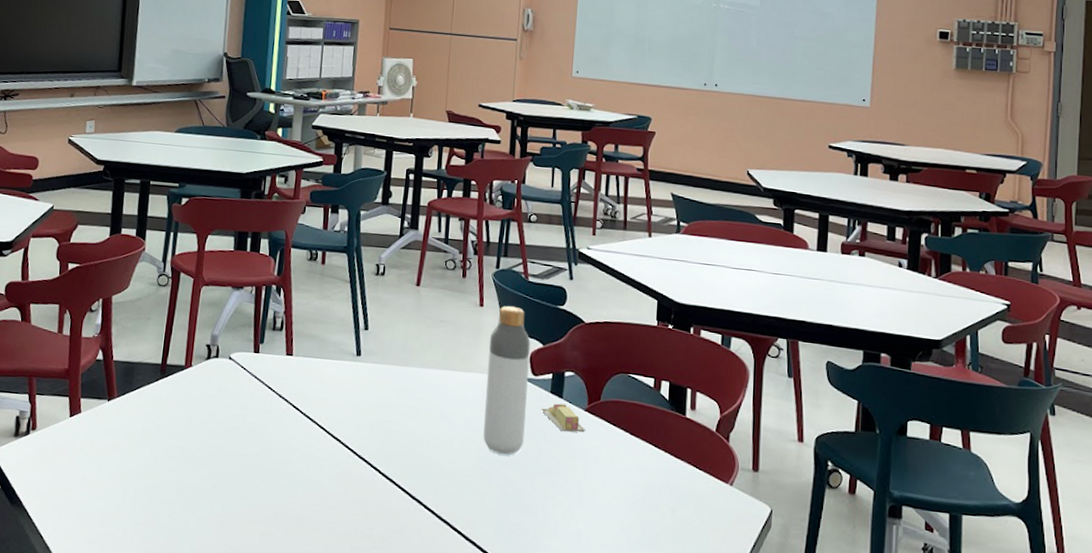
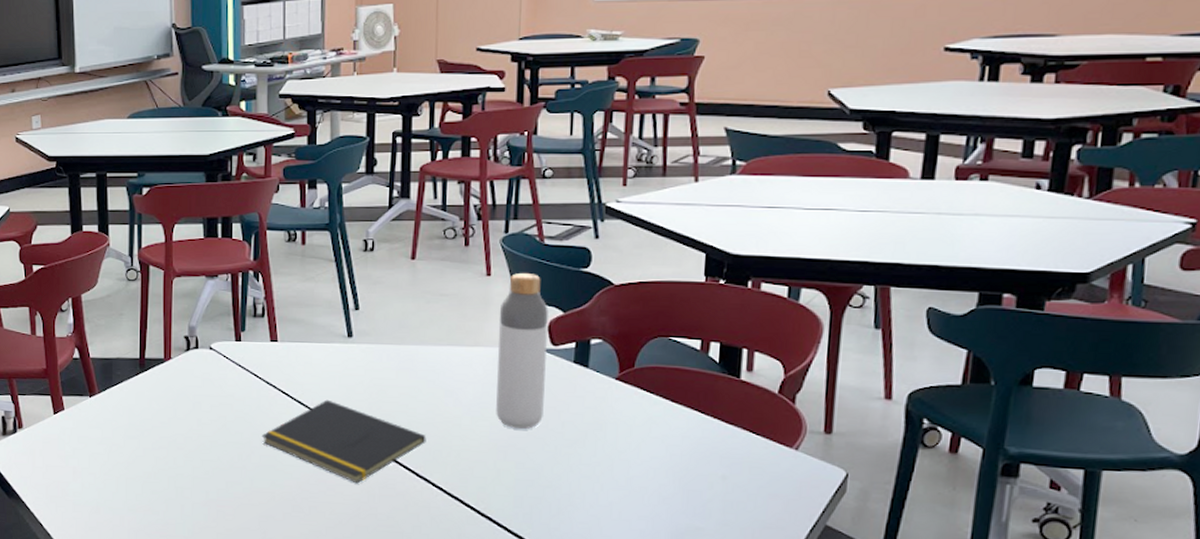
notepad: none [270,416,421,503] -> present [261,399,426,484]
sticky notes: present [542,403,585,433] -> none [564,373,616,403]

